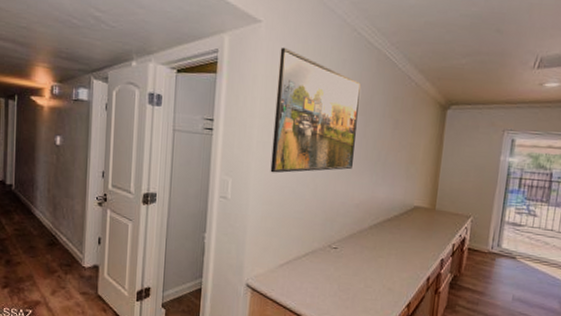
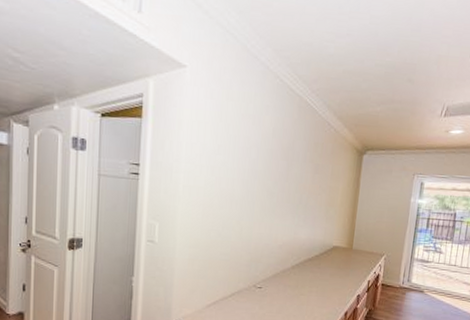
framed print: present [270,47,361,173] -> none [196,92,283,217]

